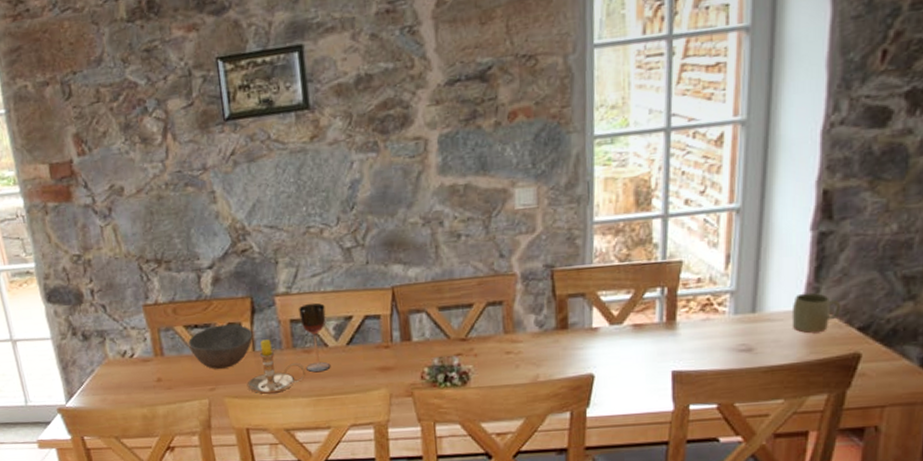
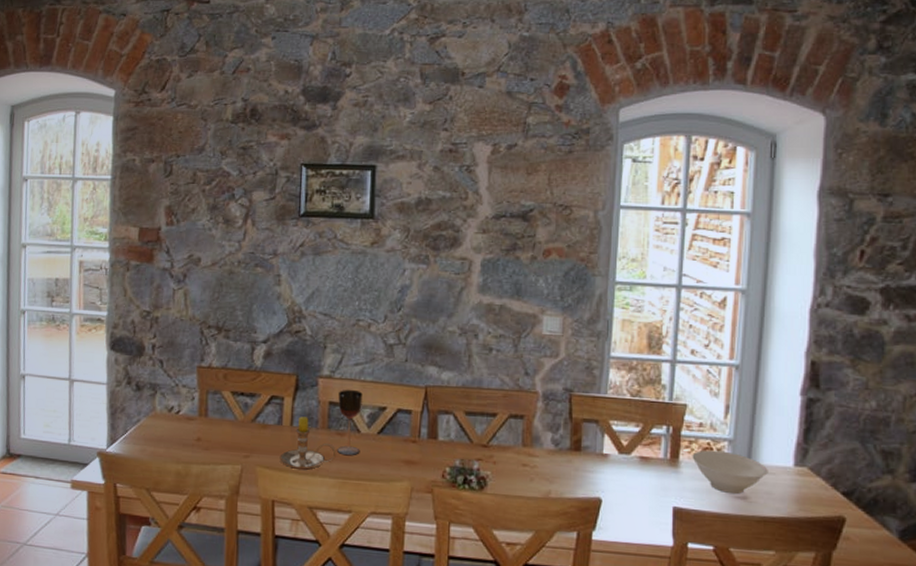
bowl: present [188,324,253,369] -> none [232,396,293,438]
bowl: none [690,304,775,348] -> present [692,450,768,494]
mug: present [791,292,841,333] -> none [783,451,827,491]

